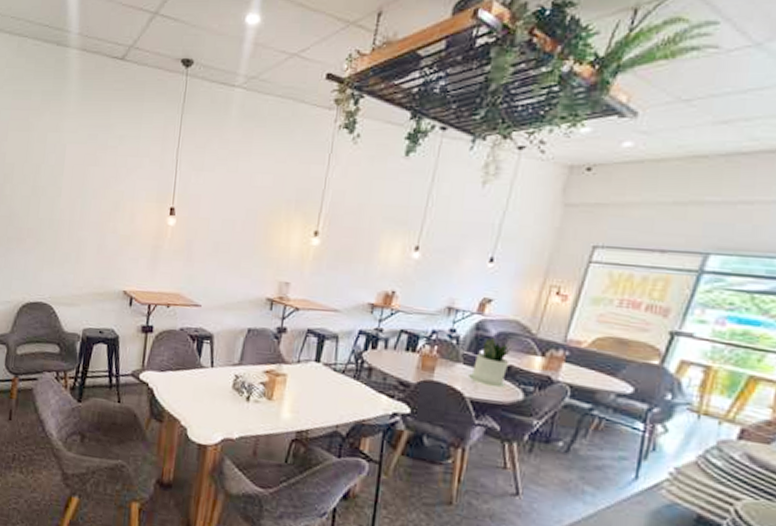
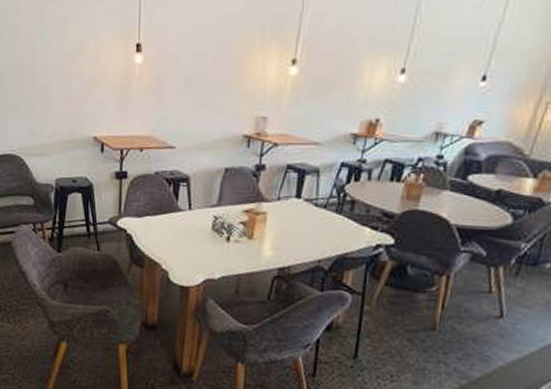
planter: present [467,337,513,388] -> none [454,161,503,213]

